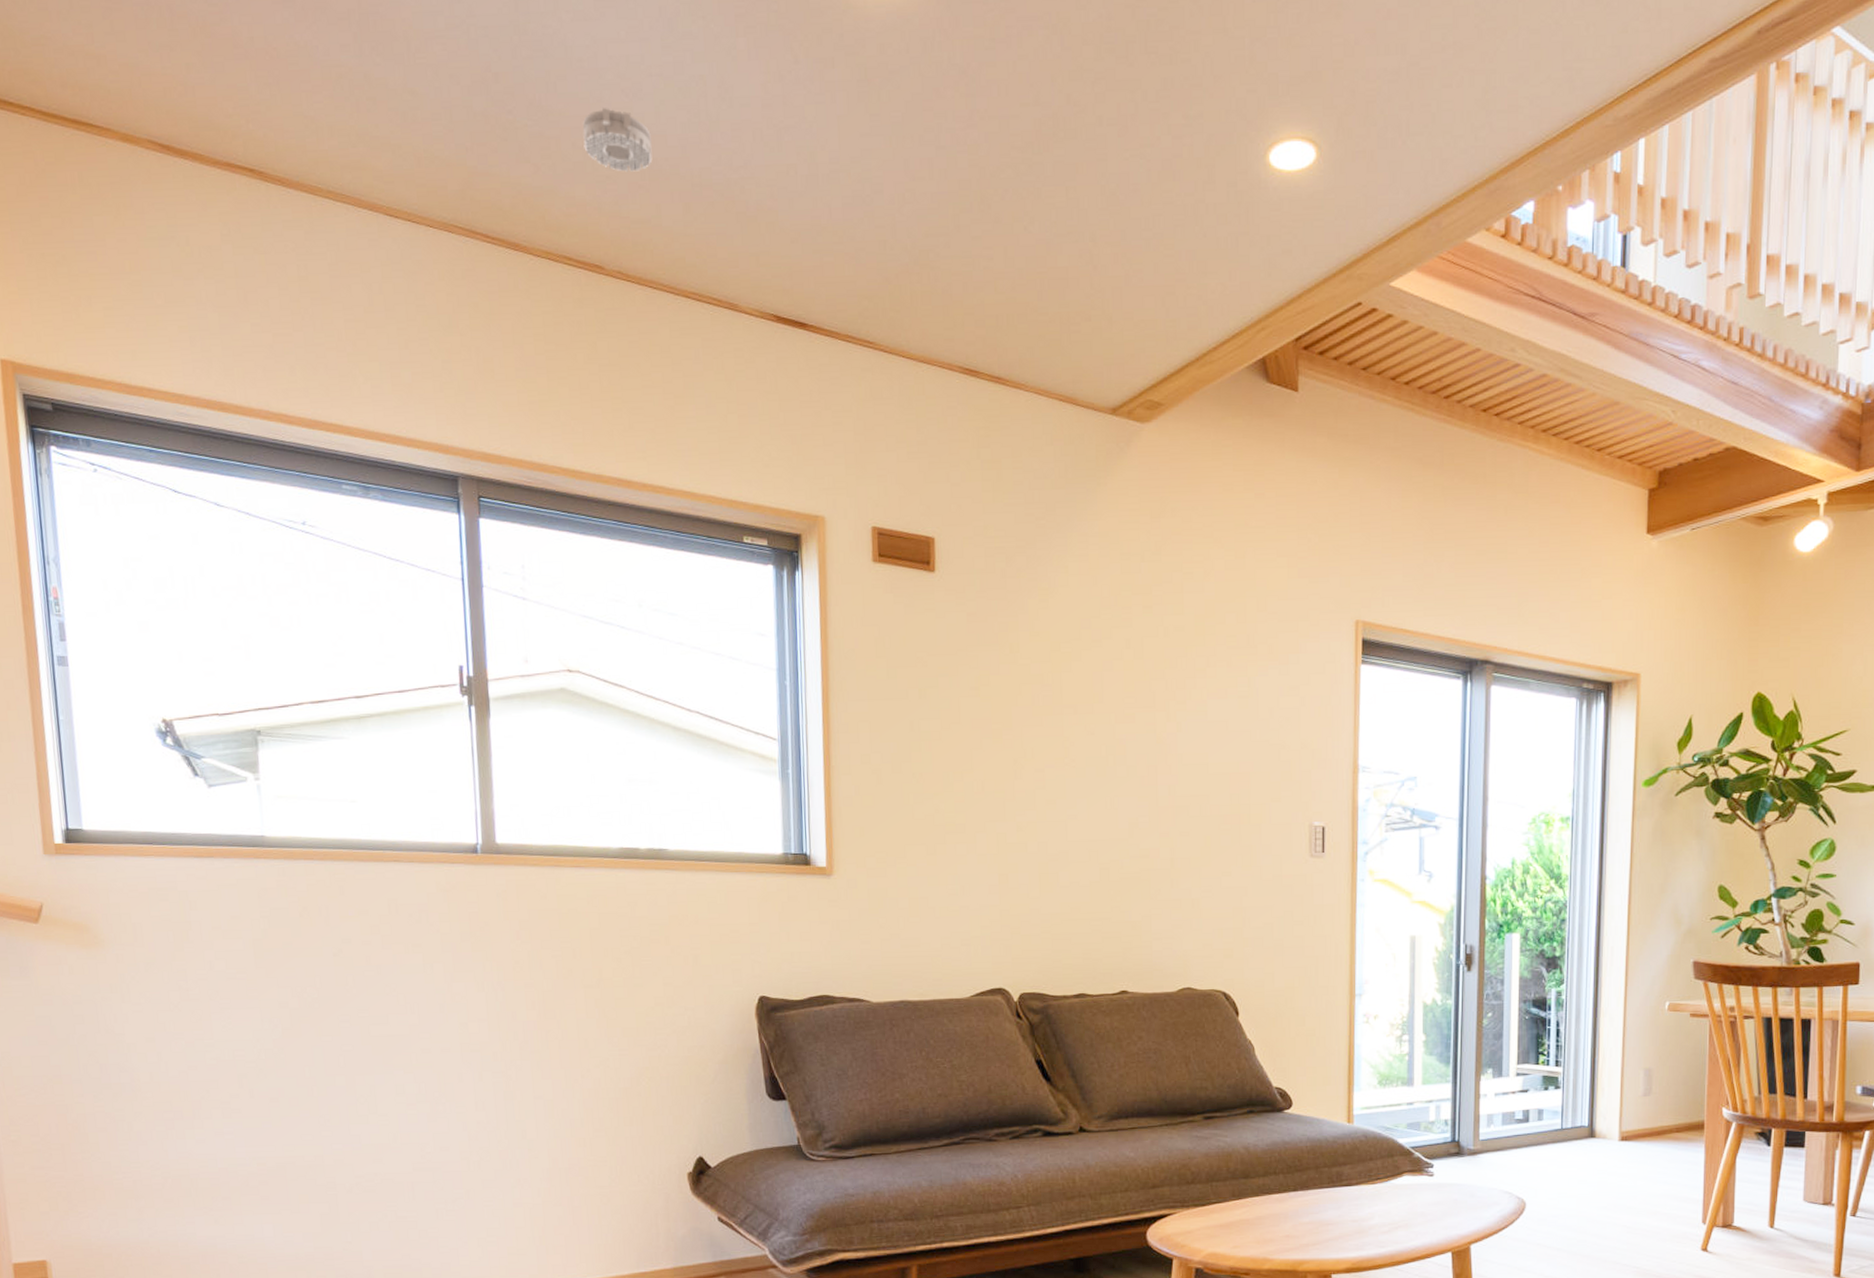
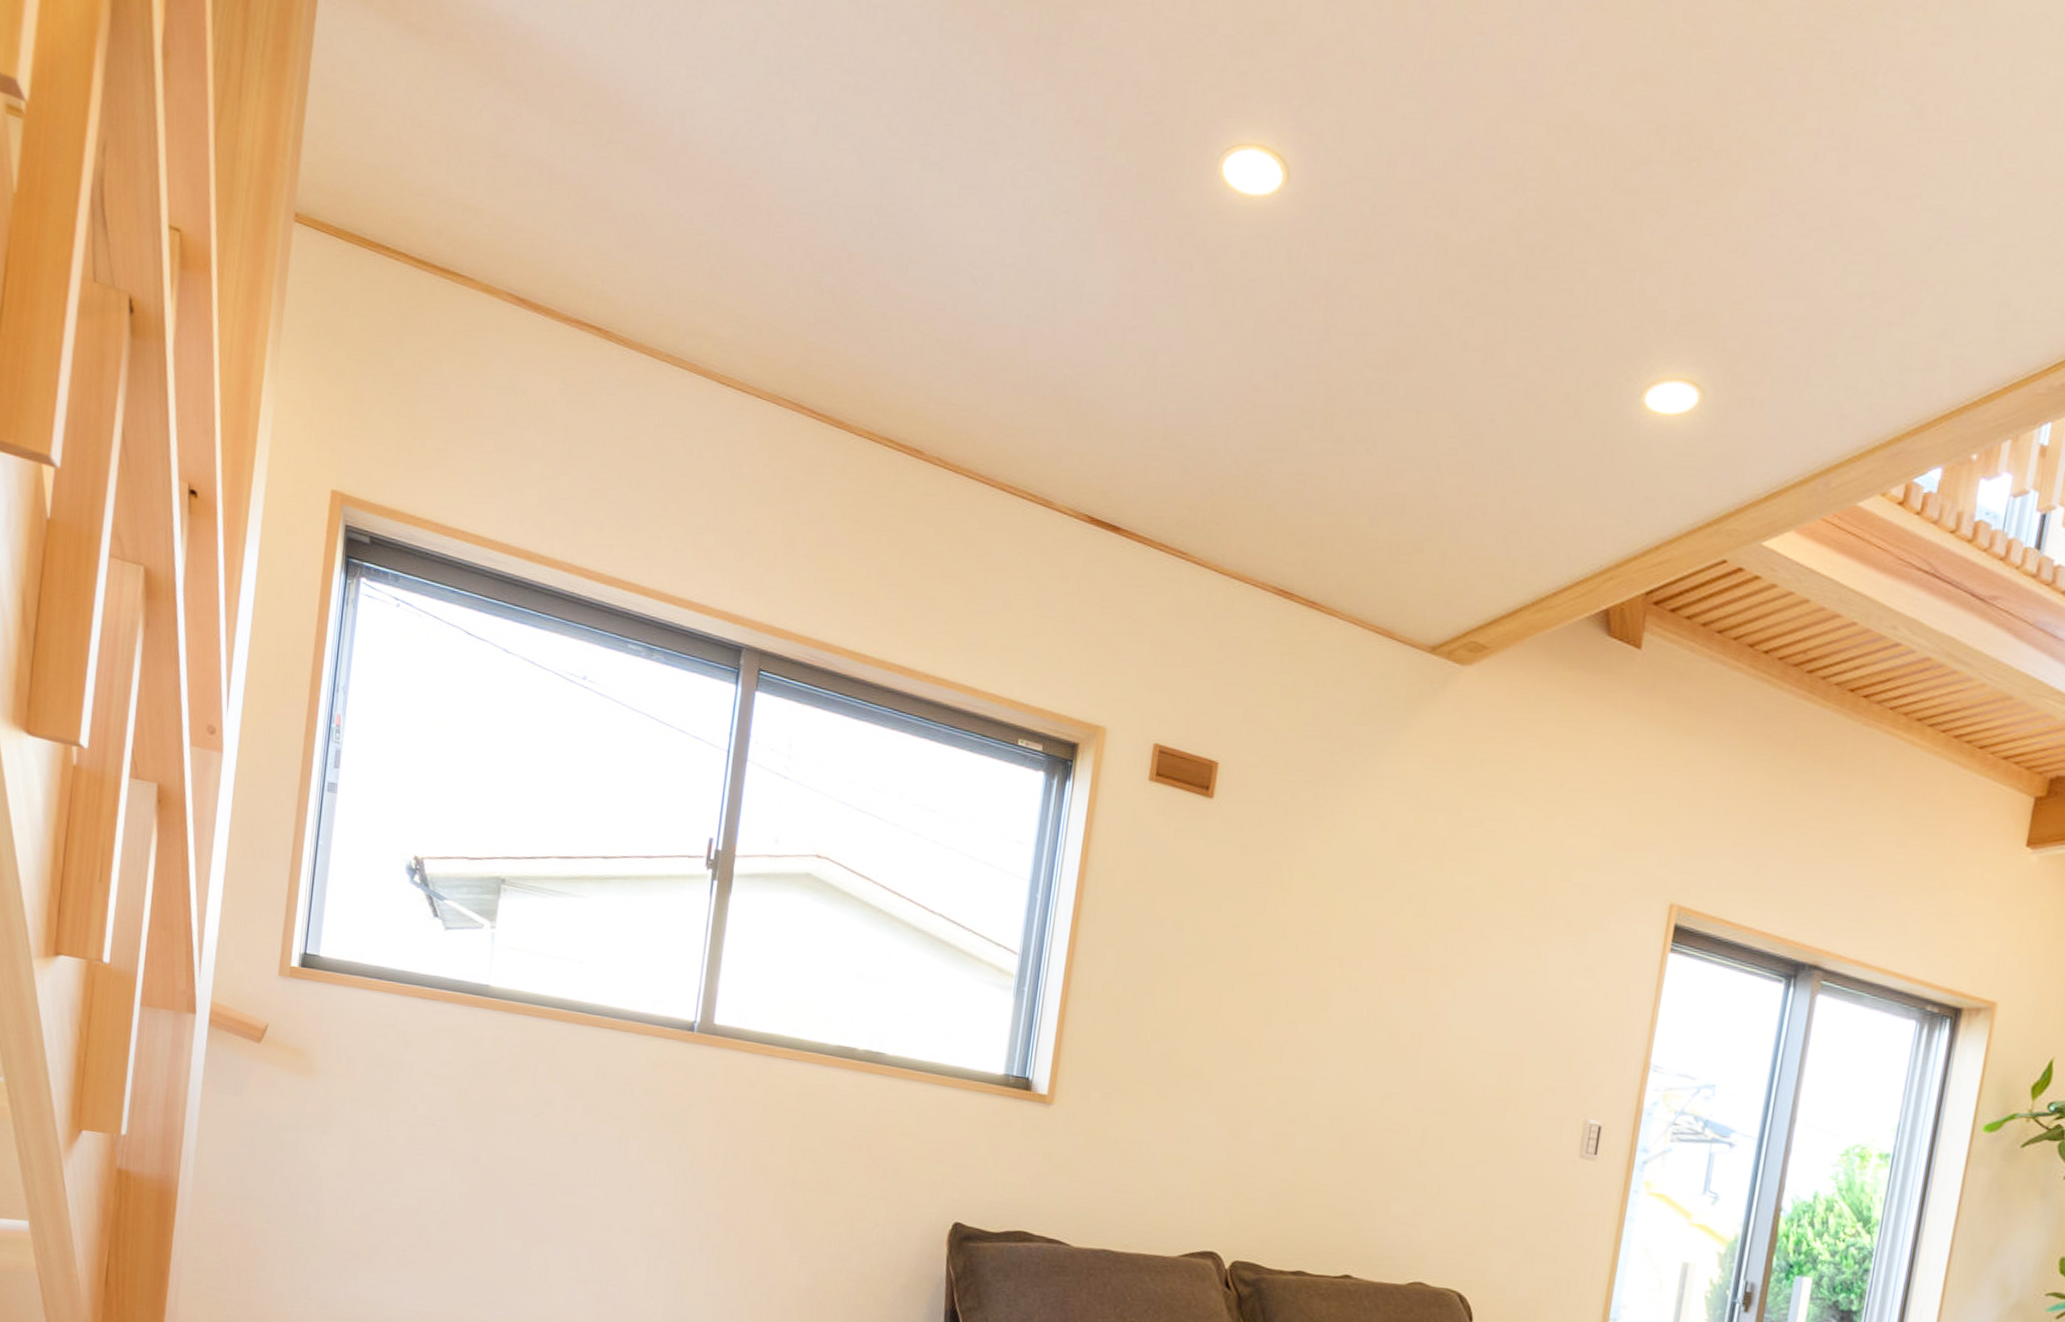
smoke detector: present [582,108,653,172] -> none [924,294,994,360]

